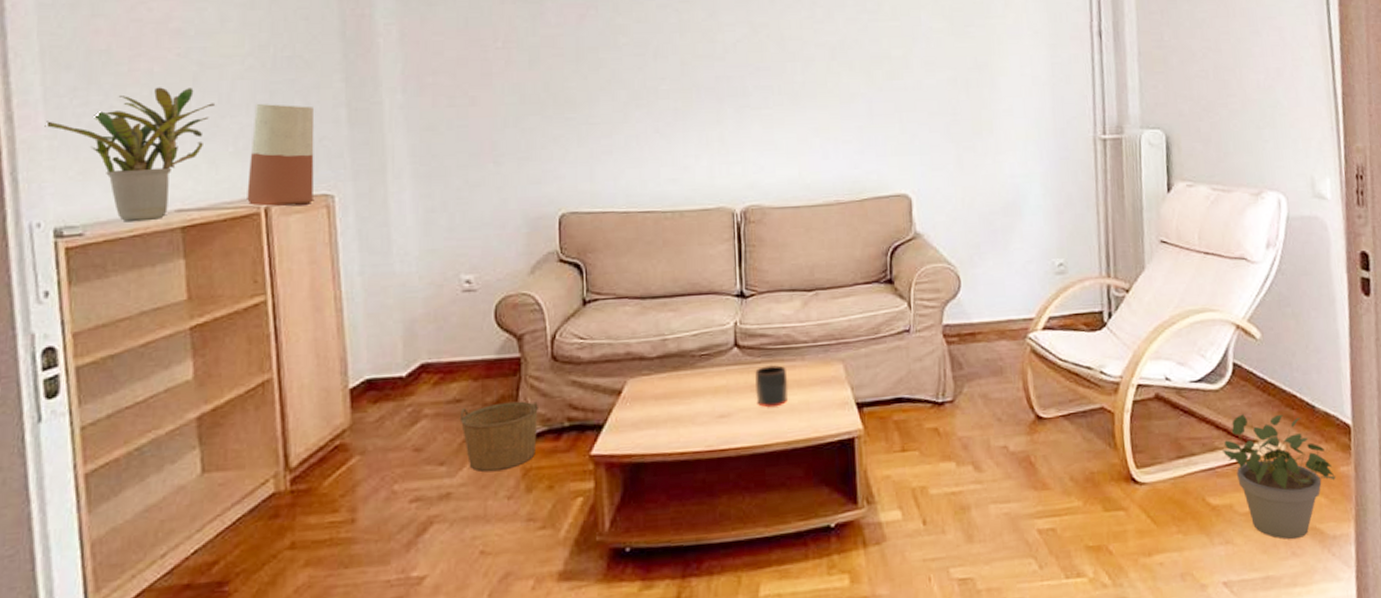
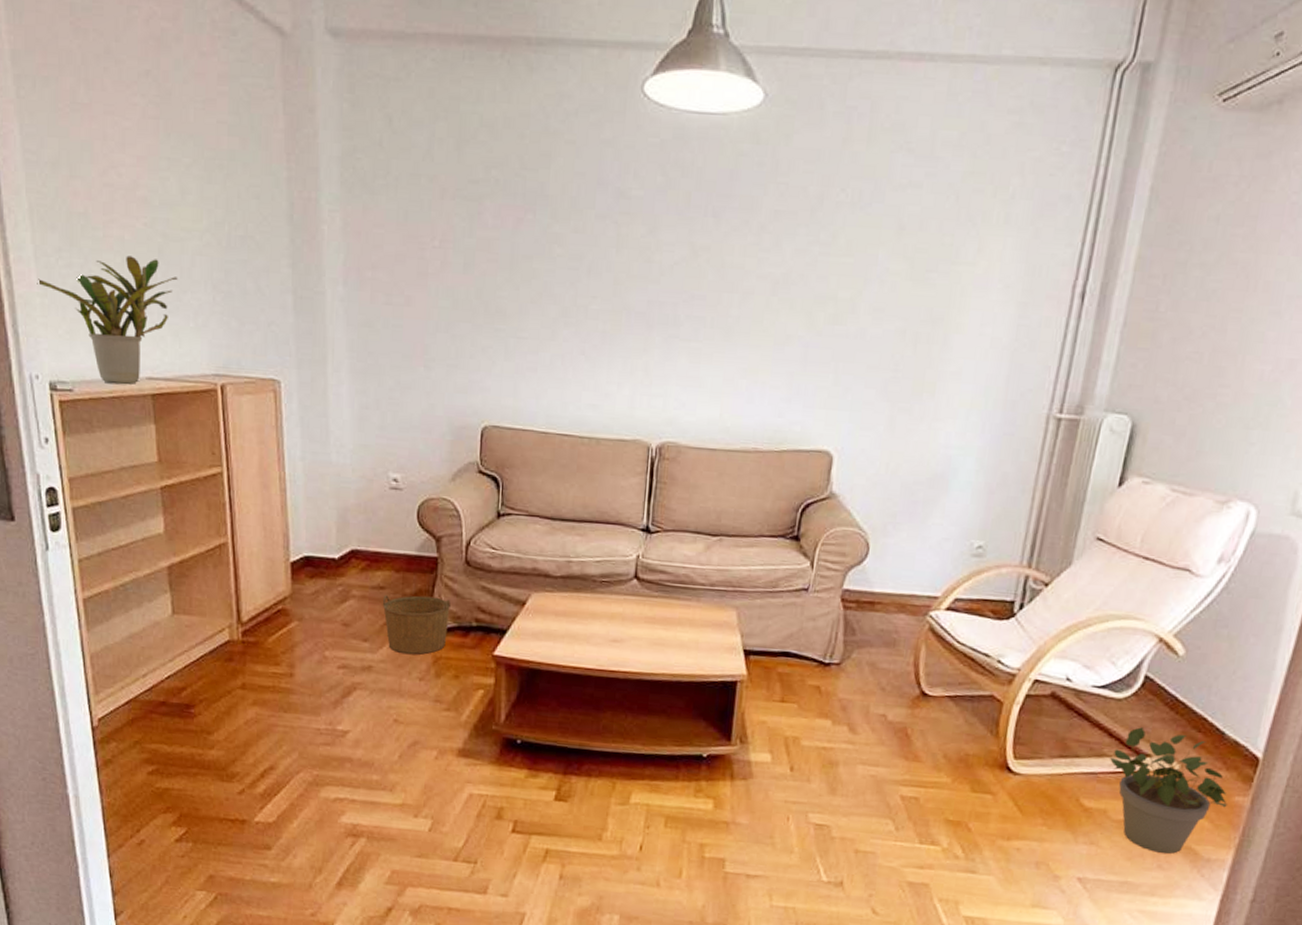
vase: present [247,103,315,206] -> none [206,281,264,387]
mug: present [754,365,789,407] -> none [649,601,682,640]

